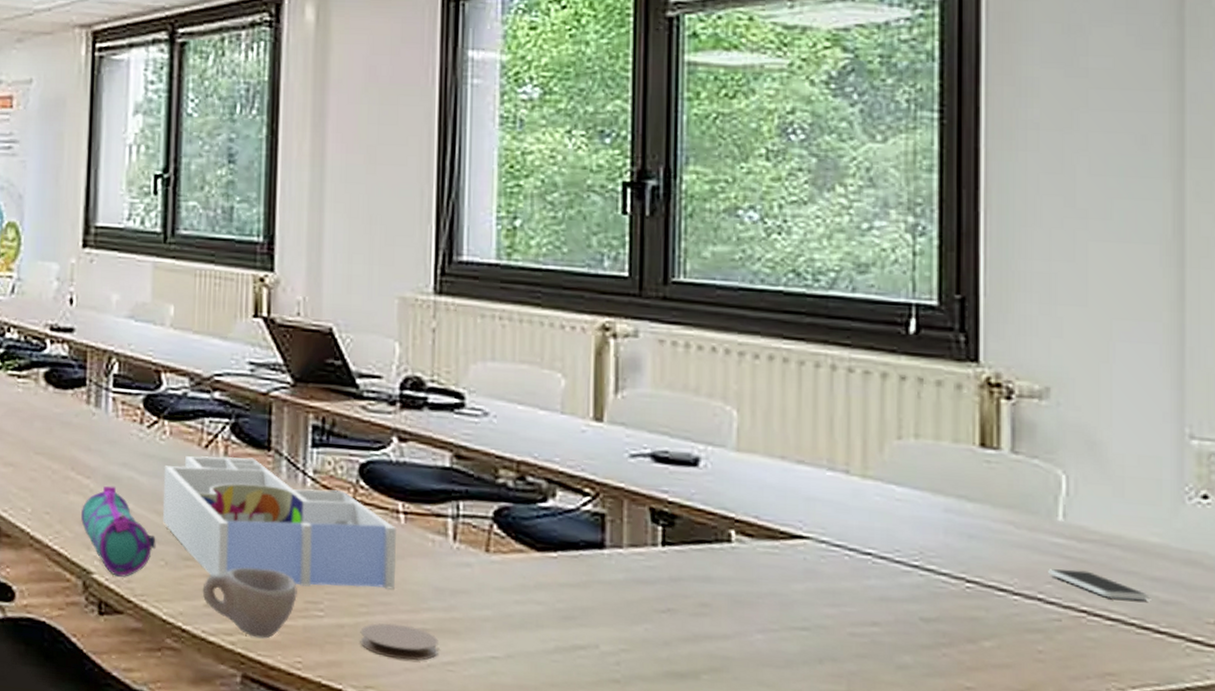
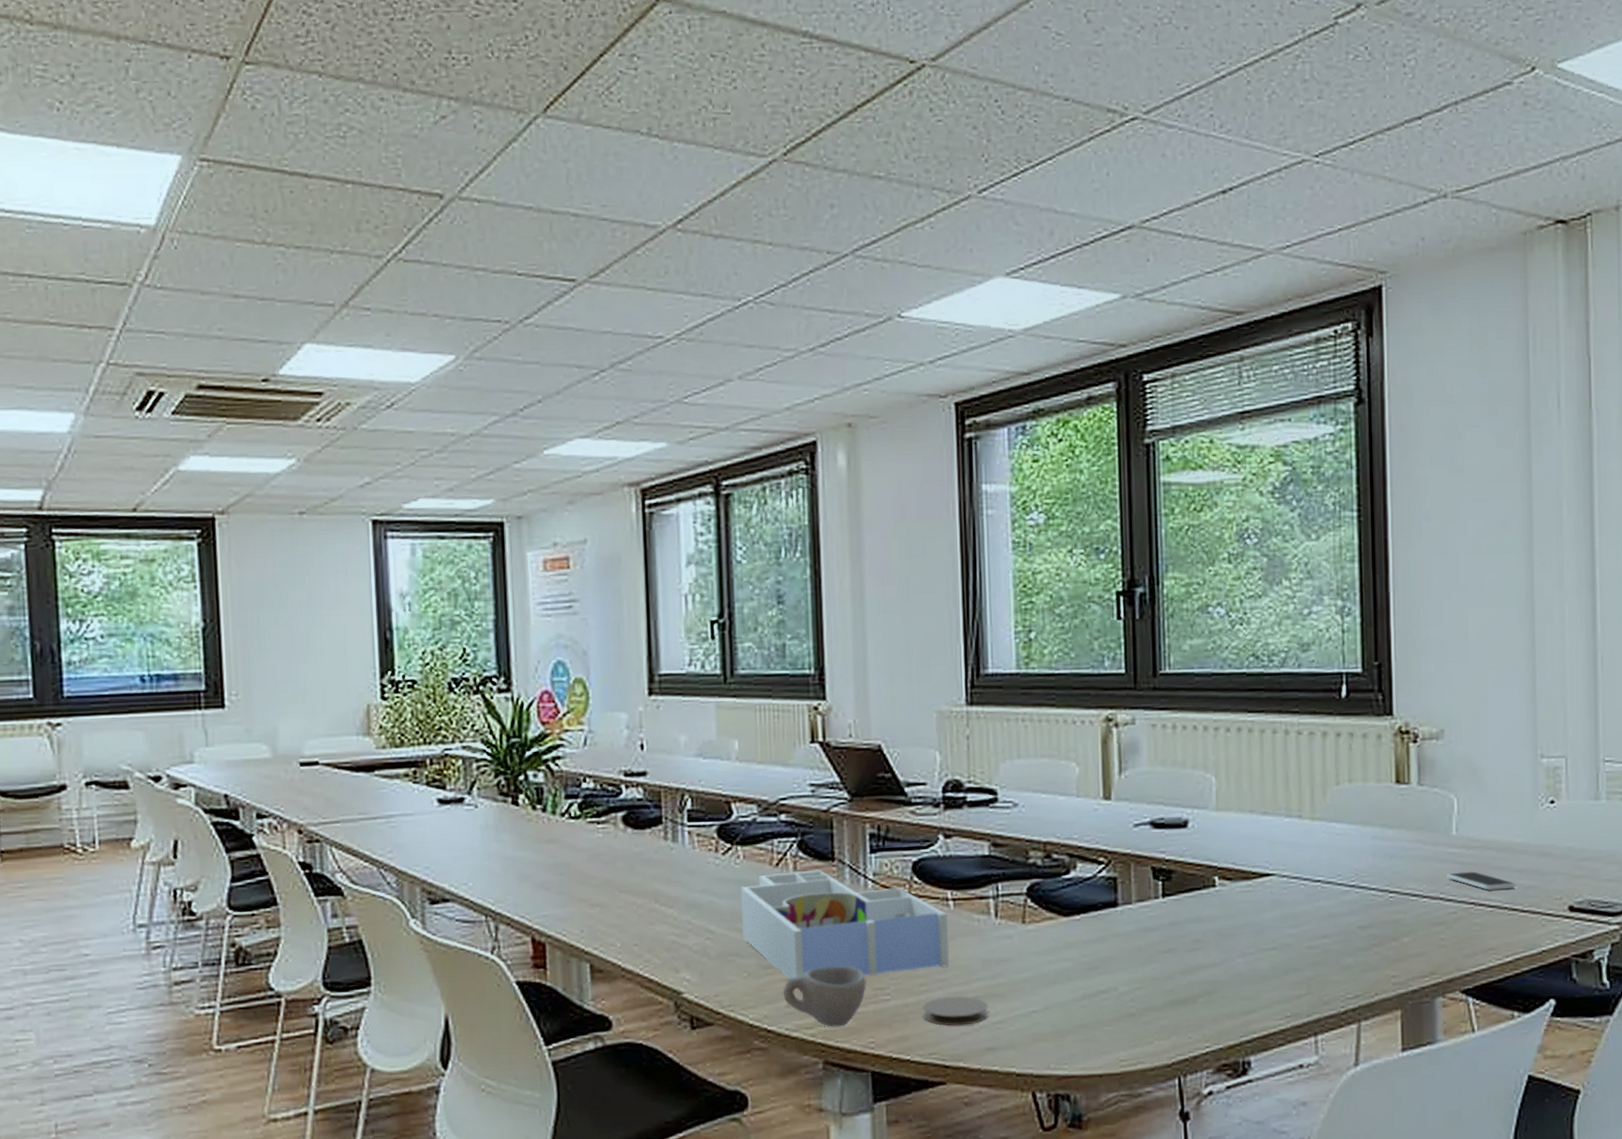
pencil case: present [81,486,156,577] -> none [668,912,739,993]

